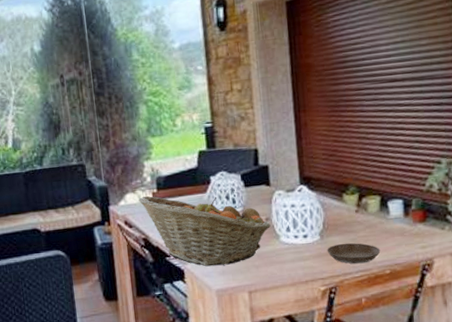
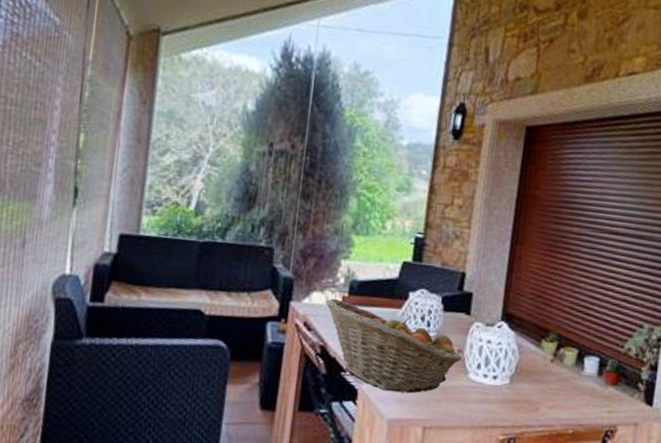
saucer: present [327,242,381,264] -> none [514,392,568,418]

